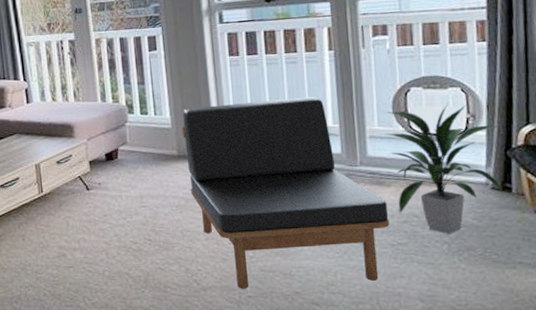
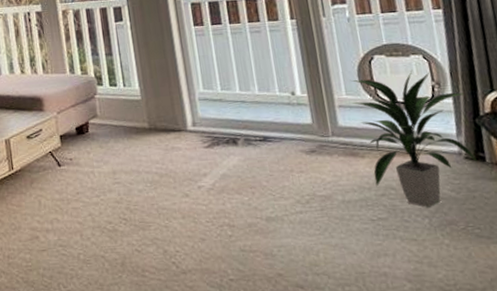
armless chair: present [181,96,390,289] -> none [151,65,368,272]

